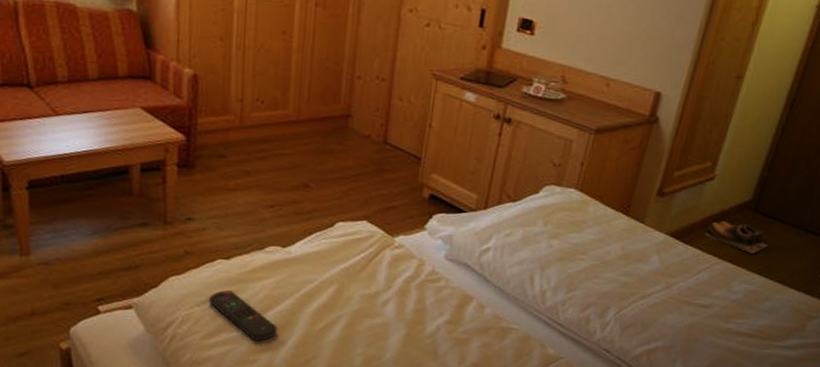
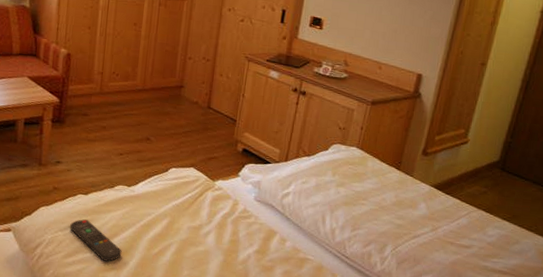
shoes: present [703,220,768,254] -> none [461,176,515,204]

